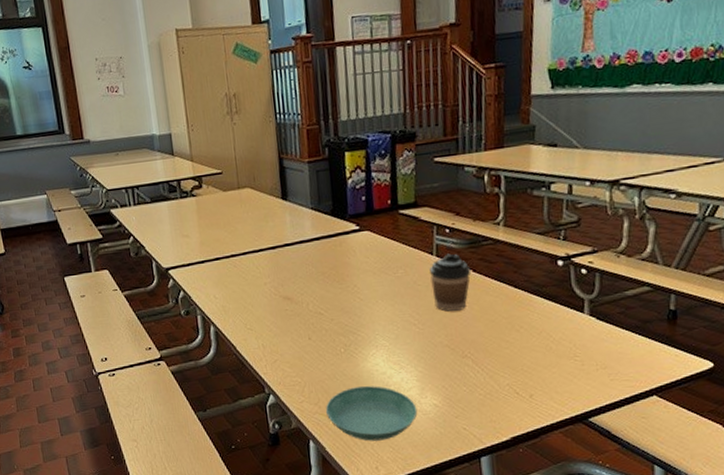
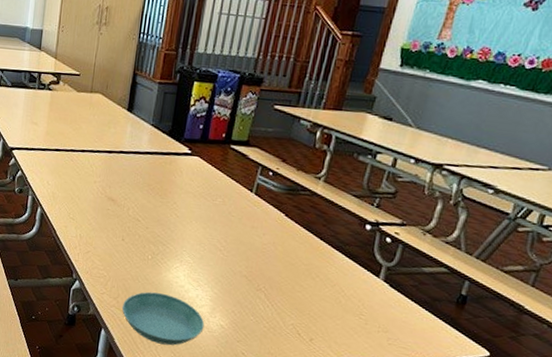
coffee cup: present [430,253,471,312] -> none [243,194,284,248]

